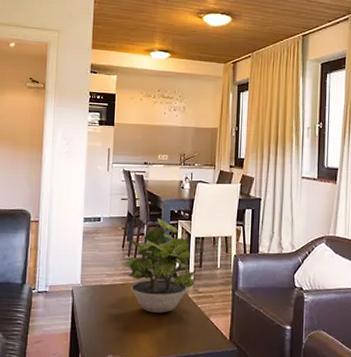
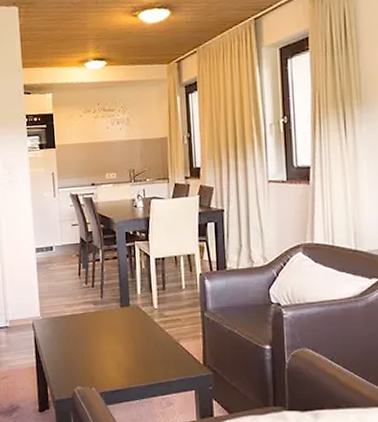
potted plant: present [122,218,195,313] -> none [80,241,160,341]

